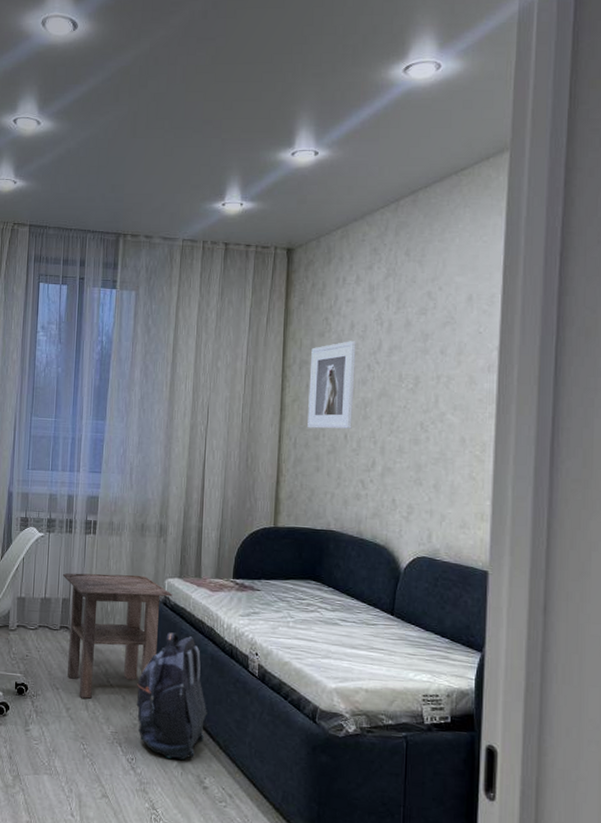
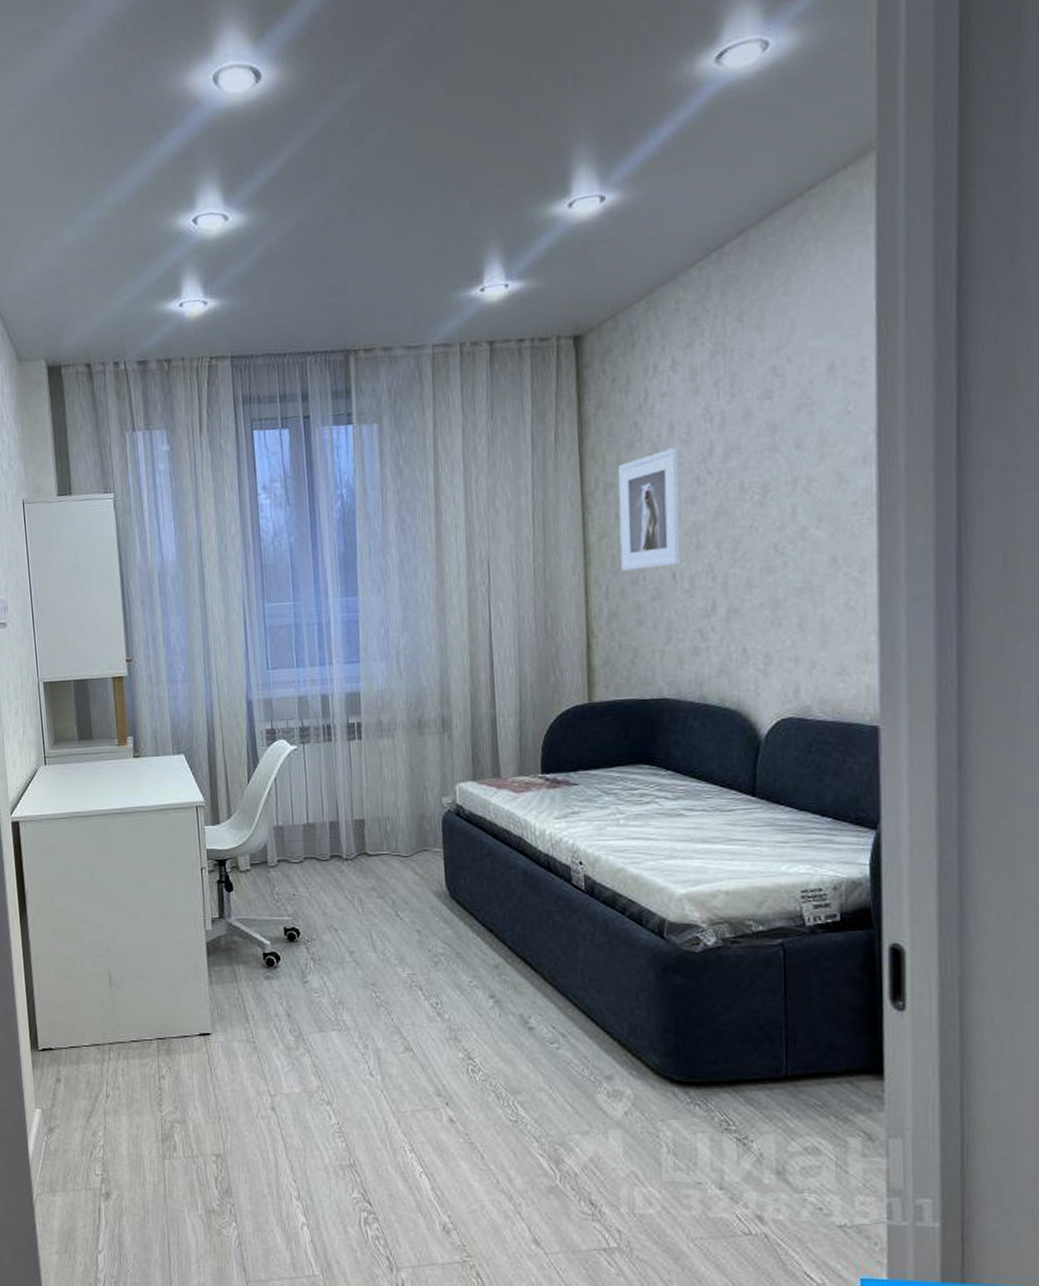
side table: present [62,572,173,699] -> none [325,782,467,938]
backpack: present [136,632,209,760] -> none [433,848,526,998]

